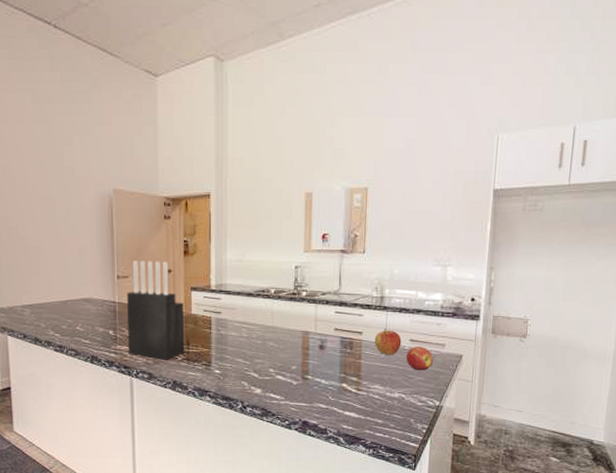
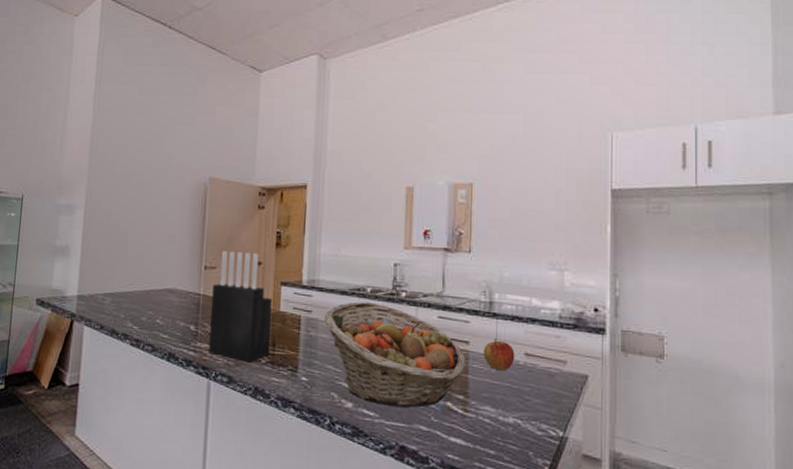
fruit basket: none [232,302,360,391] -> present [324,301,466,408]
apple: present [405,346,434,371] -> none [520,362,554,392]

